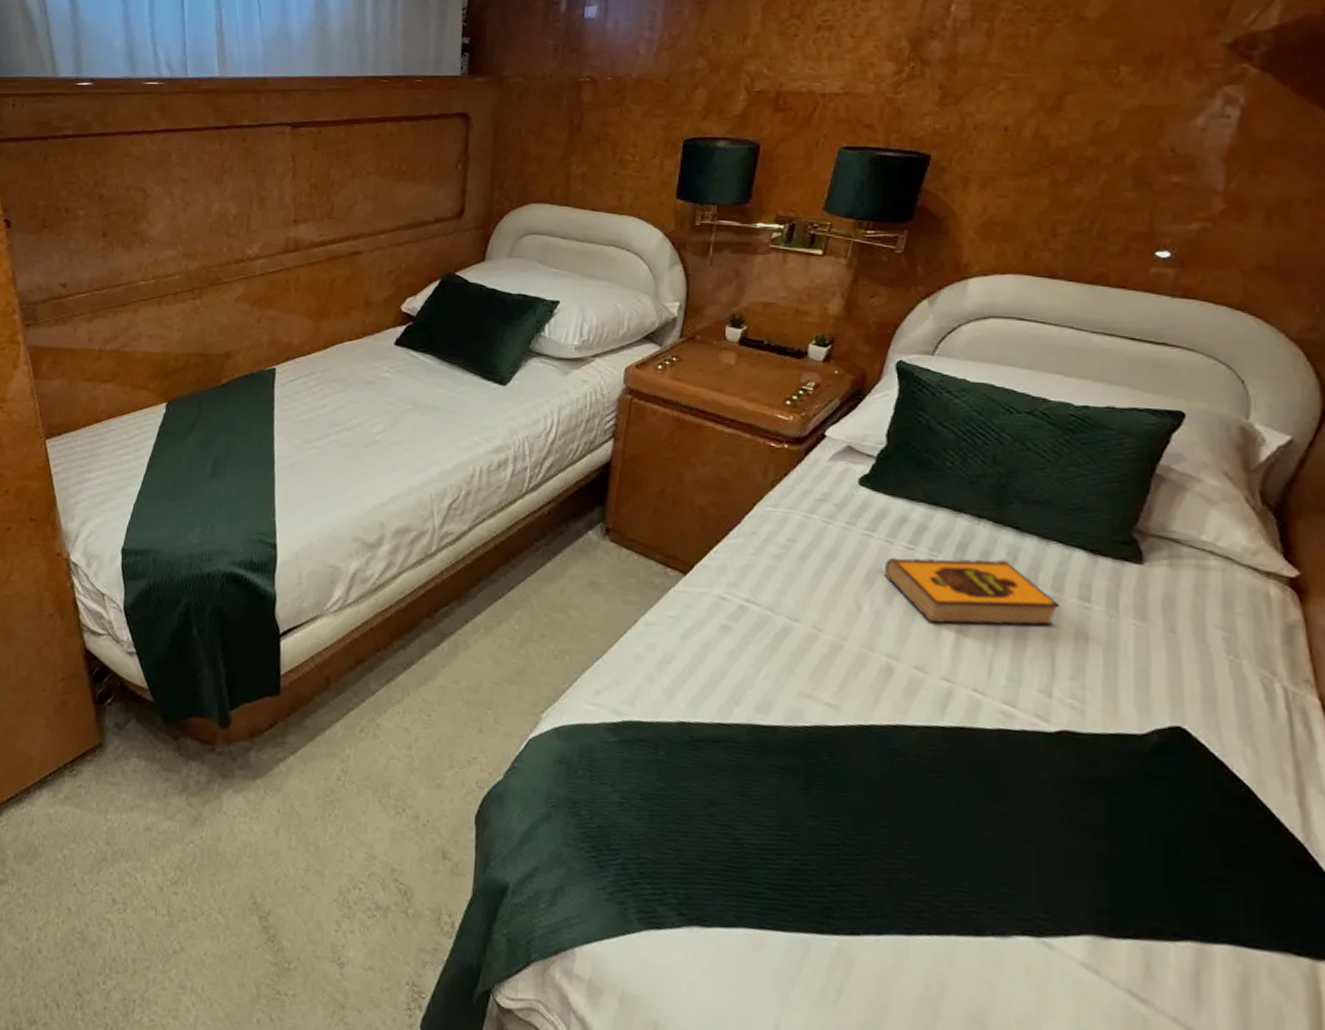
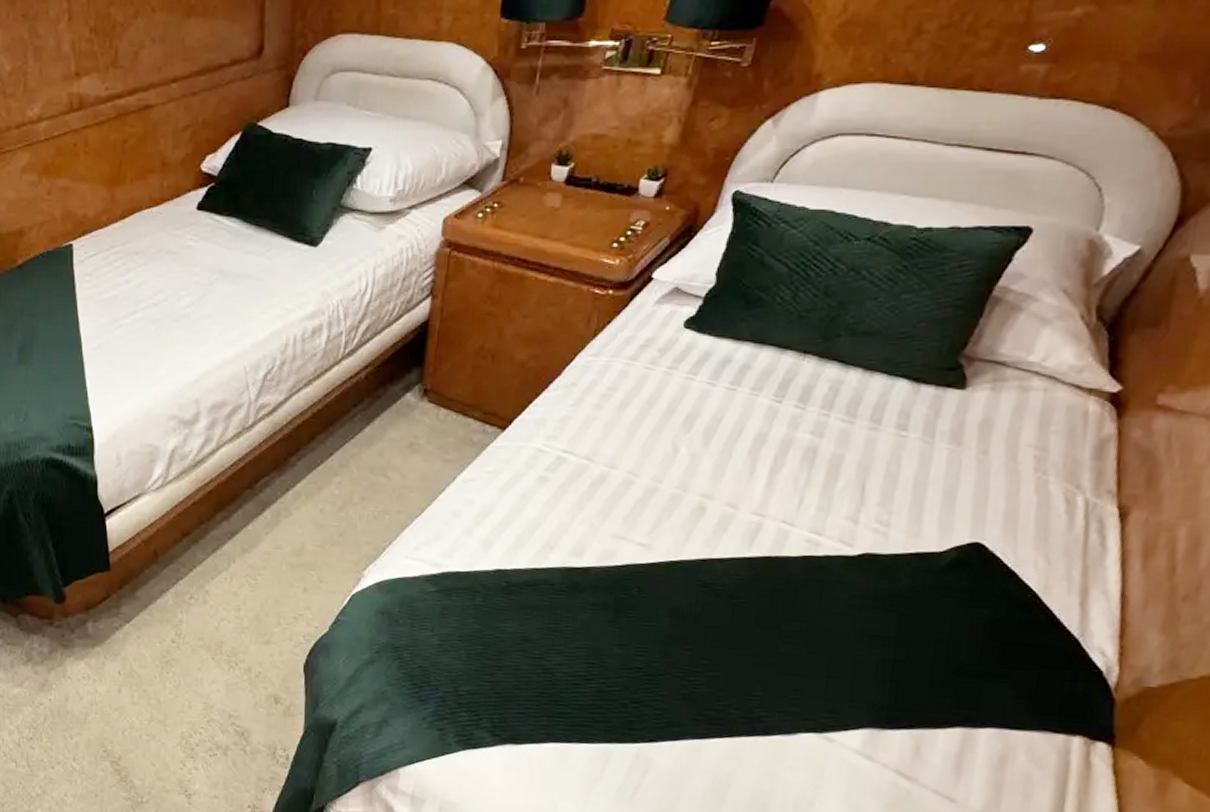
hardback book: present [885,557,1061,626] -> none [704,394,878,462]

